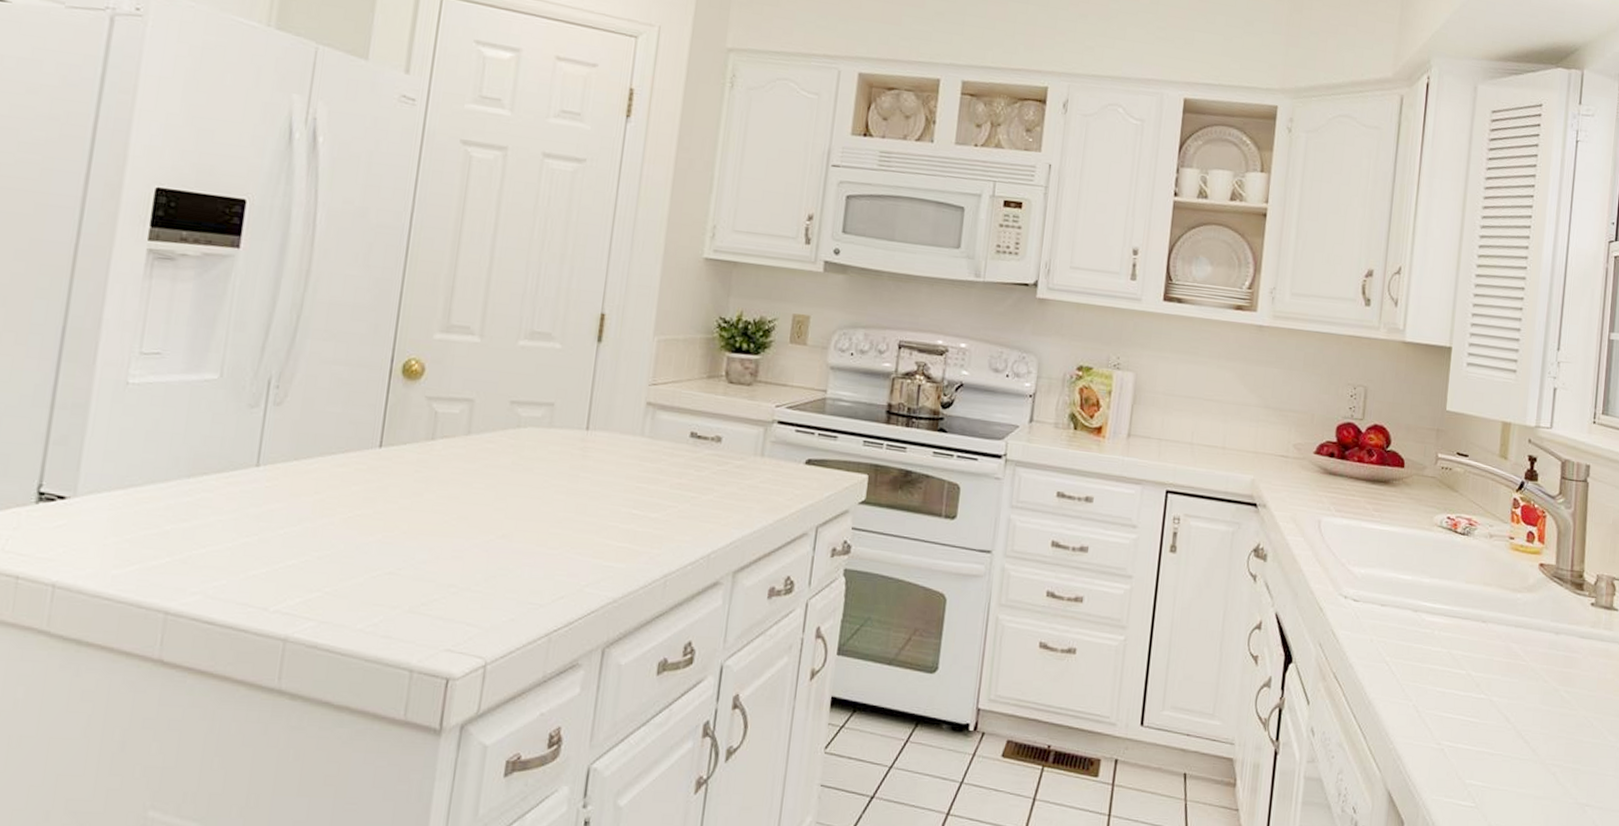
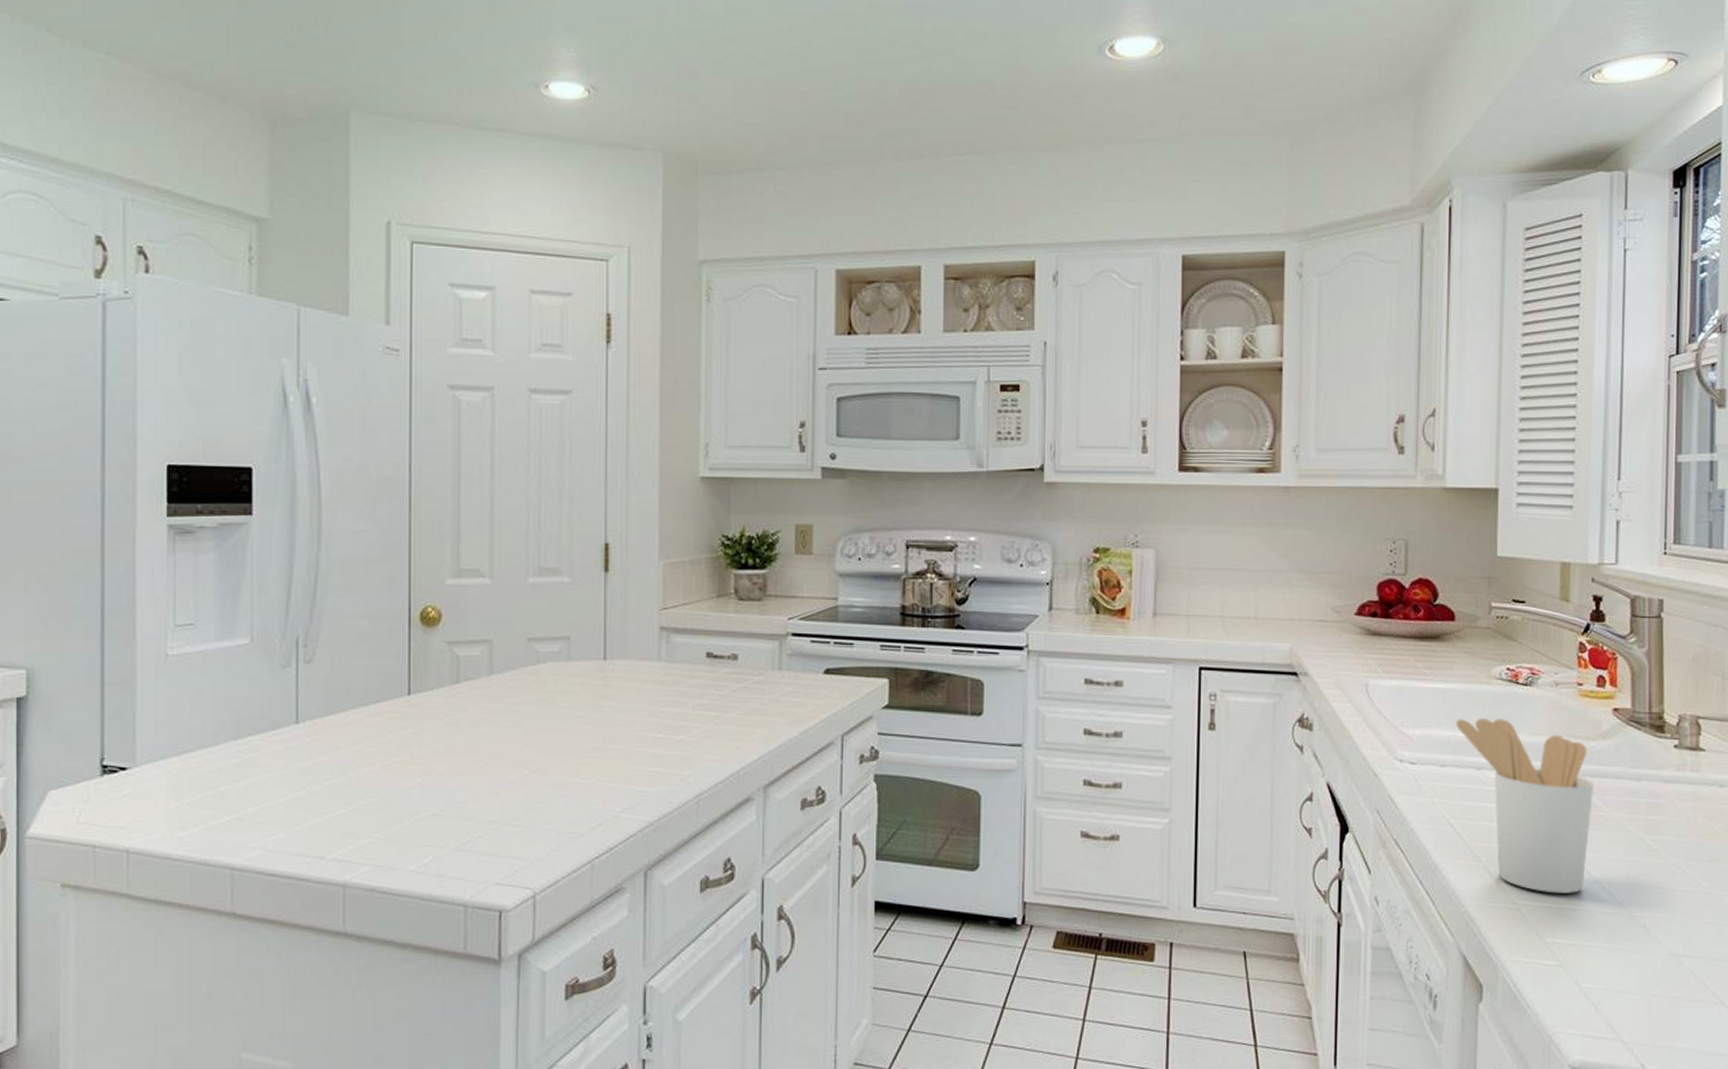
utensil holder: none [1398,561,1518,738] -> present [1456,719,1595,894]

